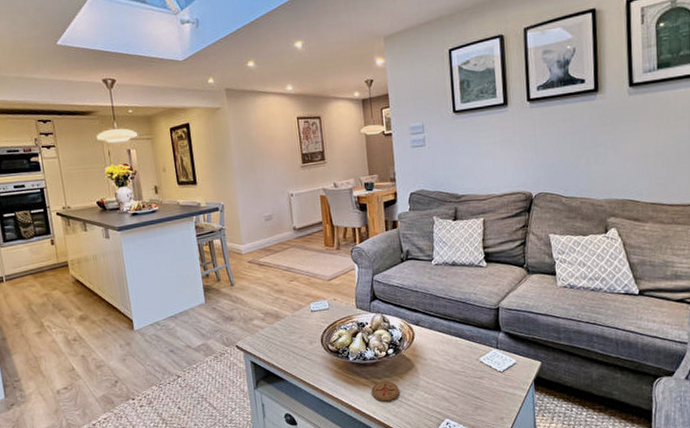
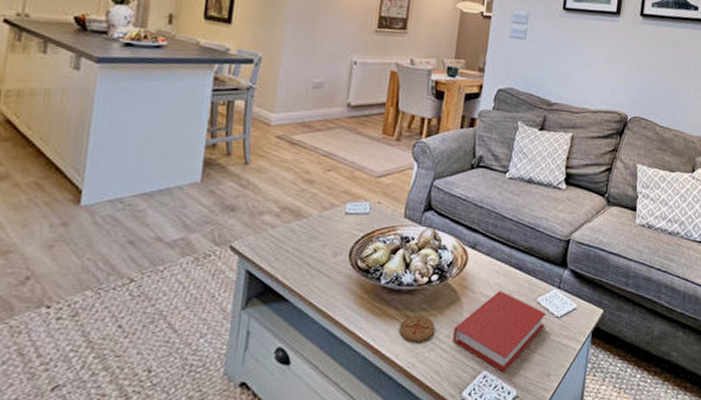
book: none [414,355,491,420] -> present [452,290,547,373]

